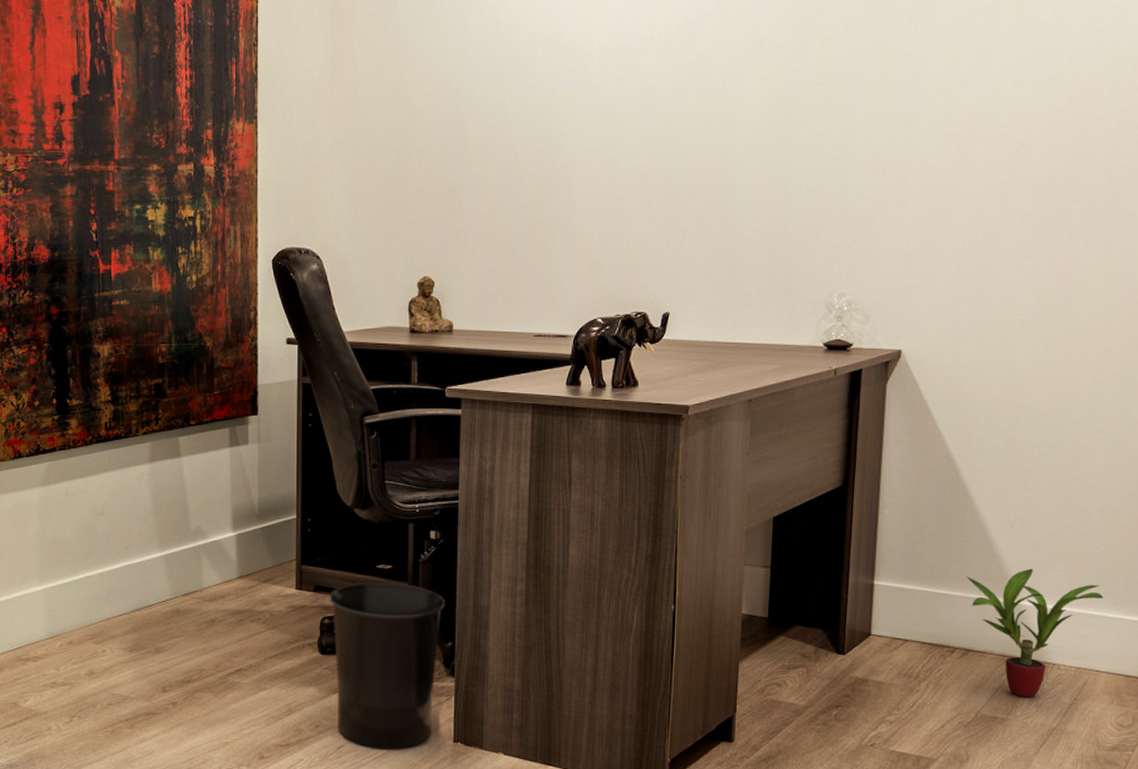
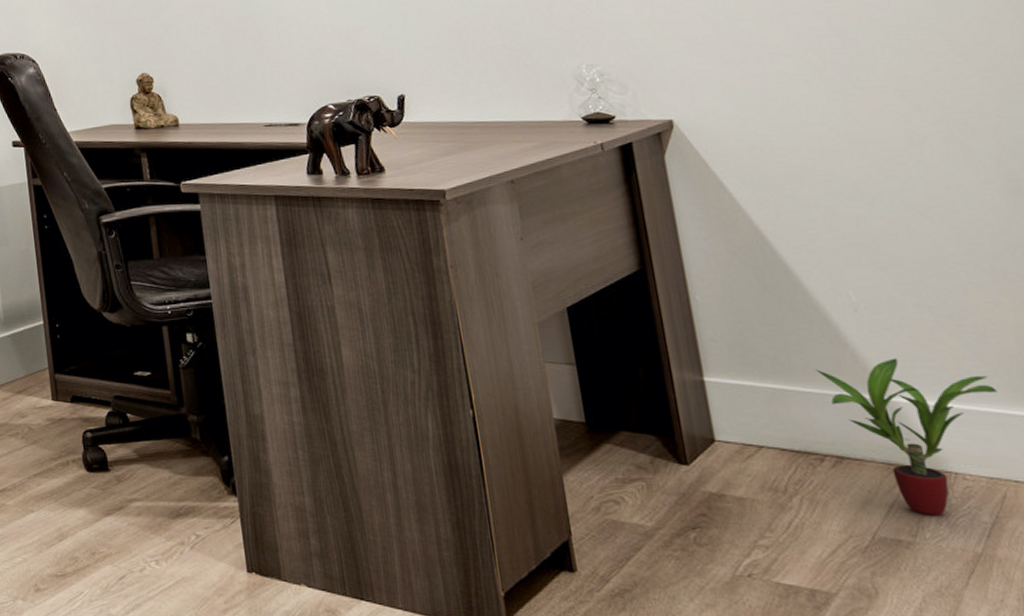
waste bin: present [329,582,445,749] -> none [88,390,221,580]

